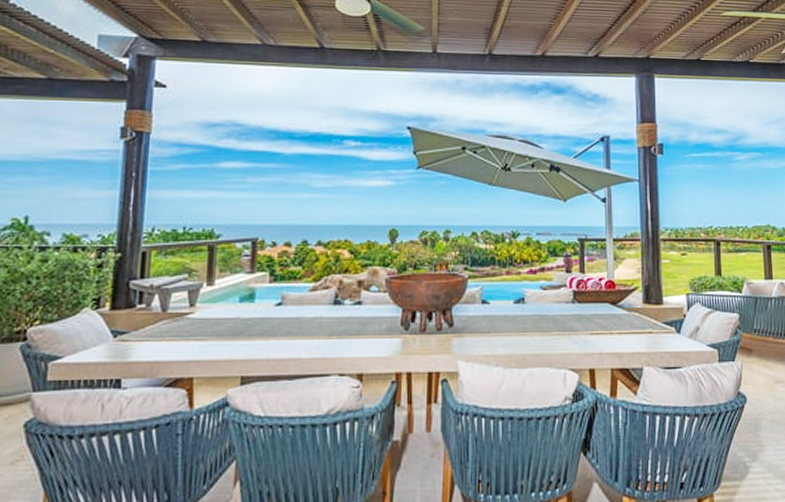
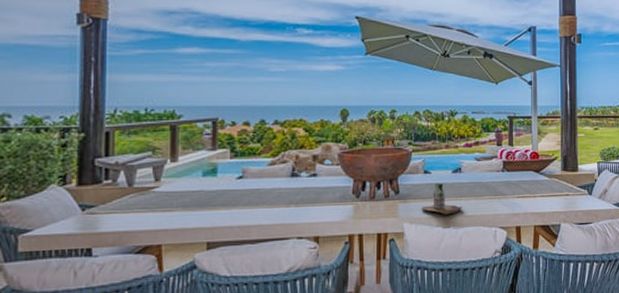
bottle: none [479,314,526,352] -> present [421,182,462,215]

